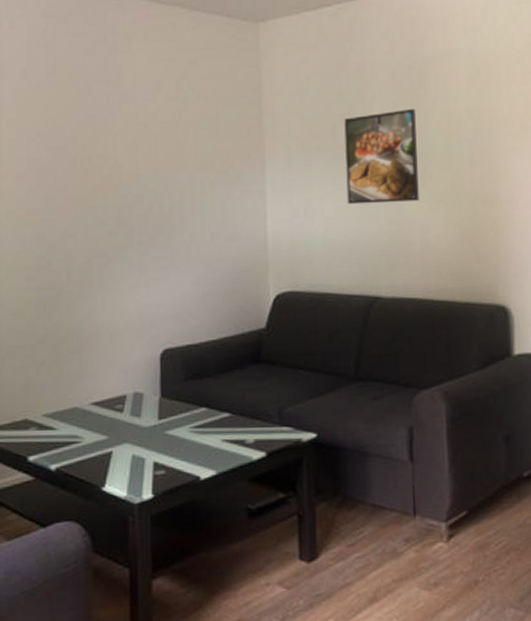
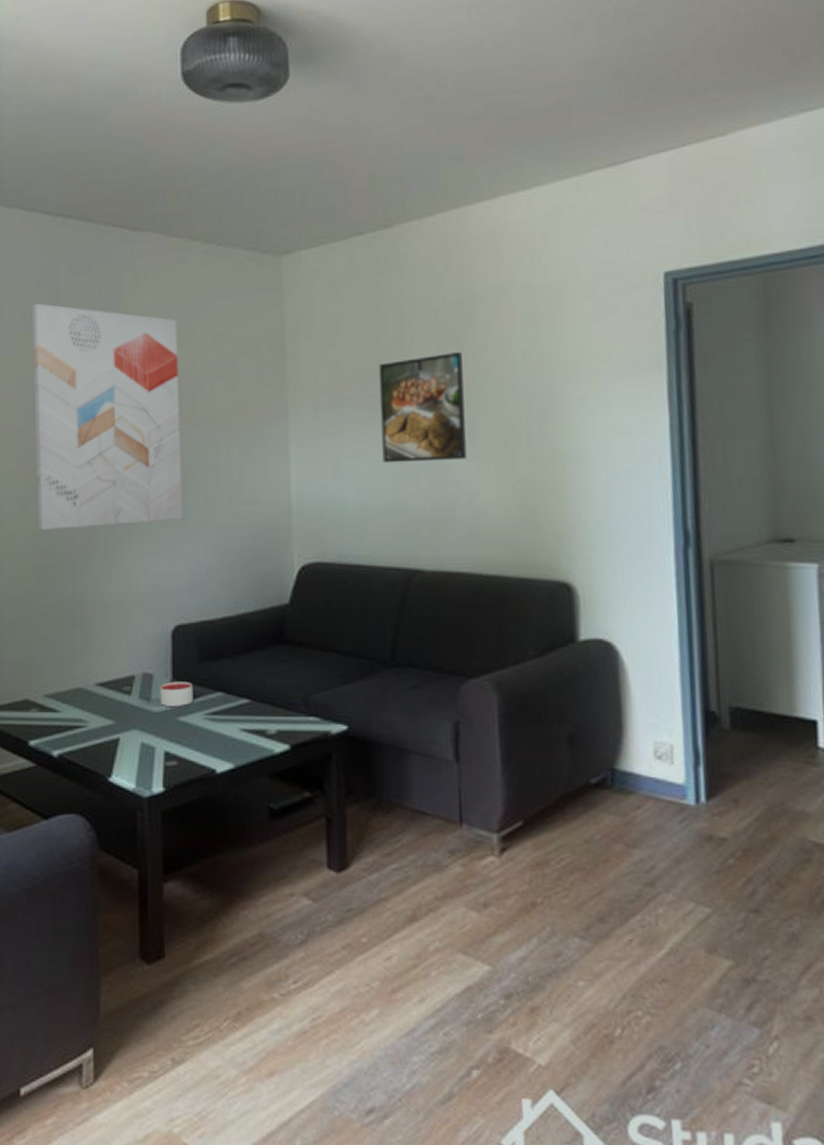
wall art: none [32,61,171,266] -> present [32,303,183,530]
candle: none [149,399,180,421] -> present [160,681,193,706]

